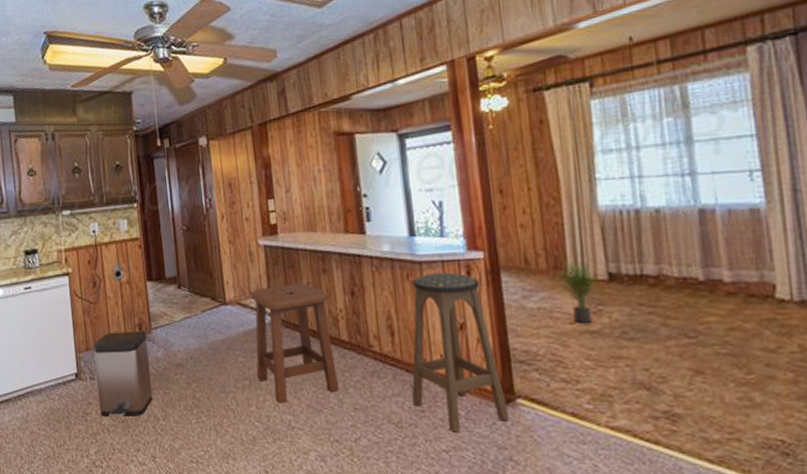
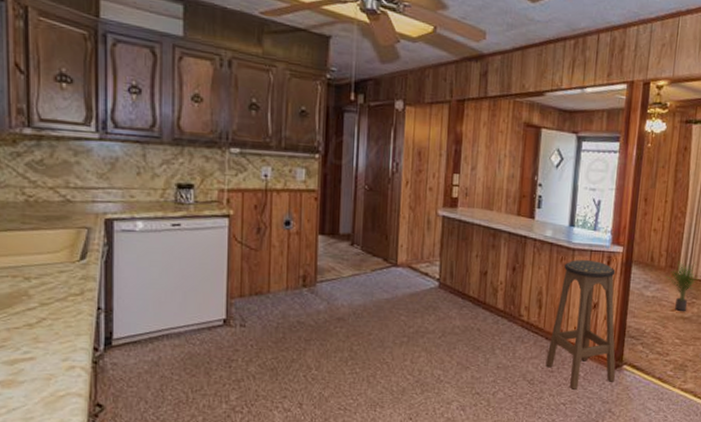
pedal bin: present [93,331,153,417] -> none [247,281,311,365]
stool: present [249,283,340,403] -> none [415,254,493,359]

